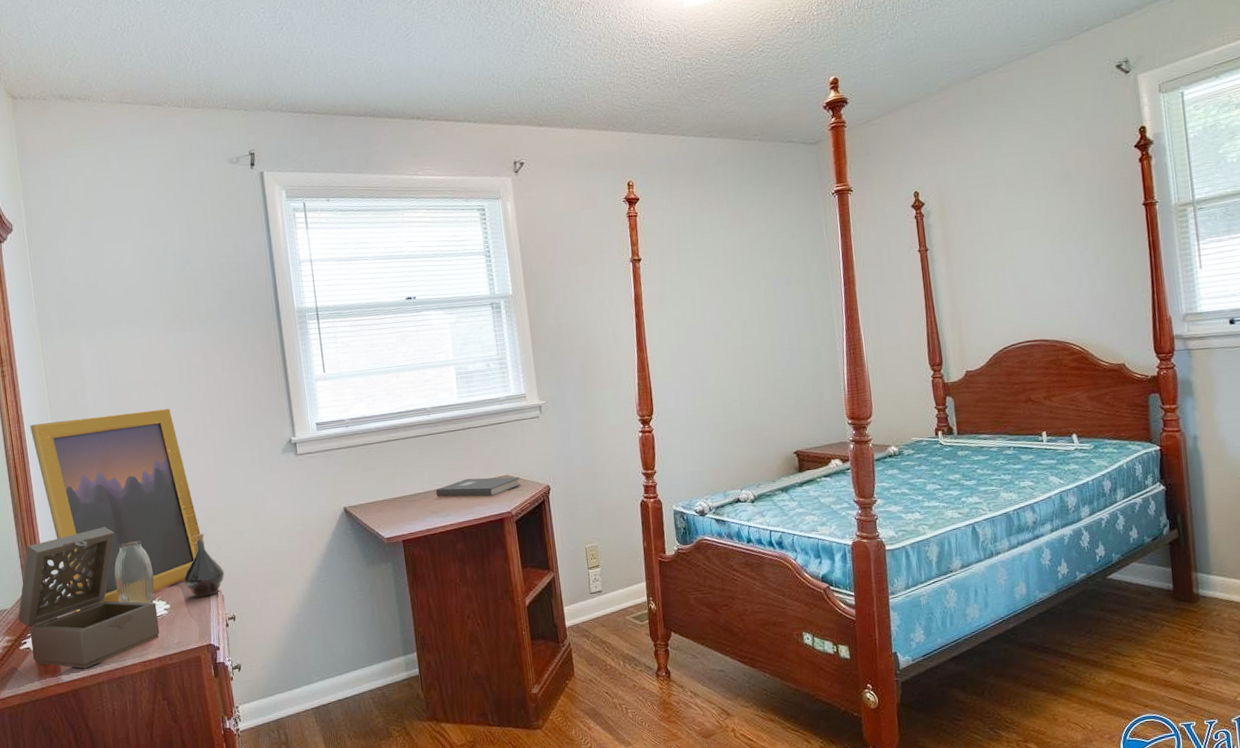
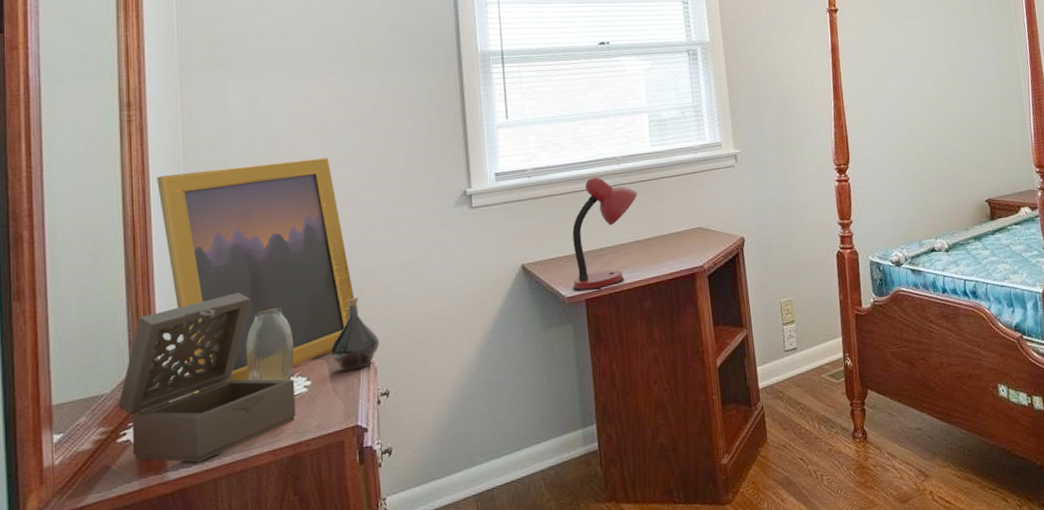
desk lamp: none [388,426,448,533] -> present [572,176,638,292]
book: present [435,477,521,498] -> none [623,229,715,252]

